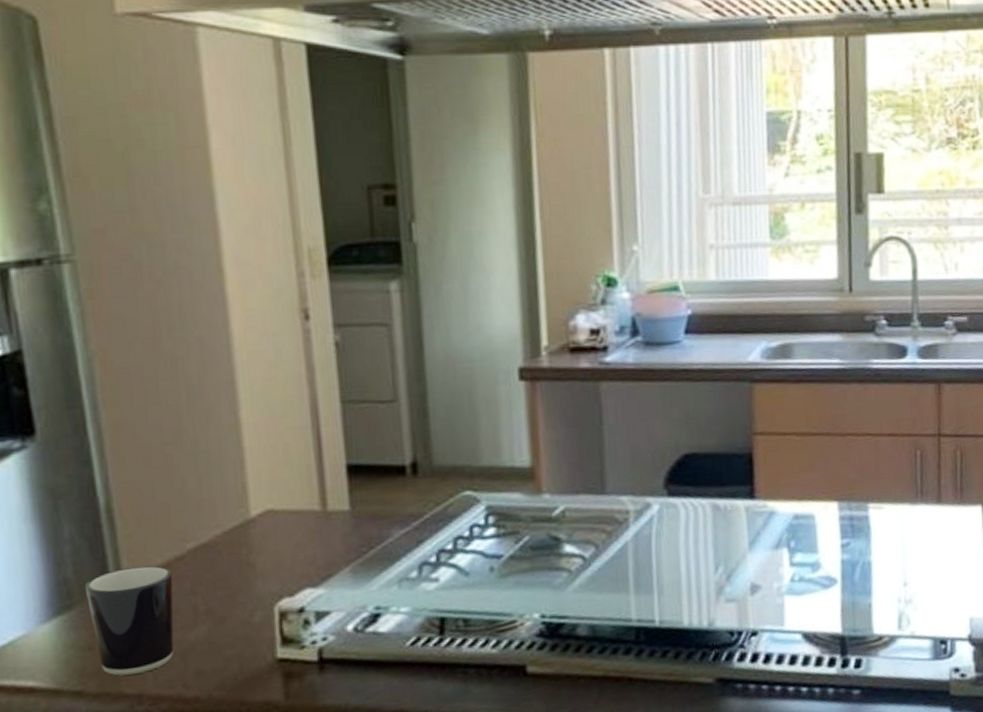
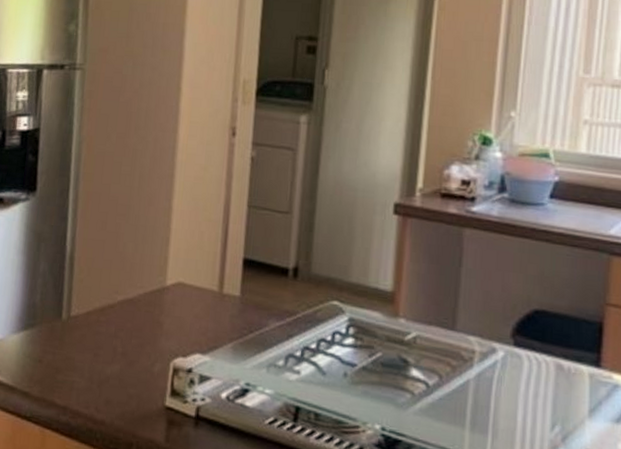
mug: present [85,565,174,676] -> none [44,304,105,391]

